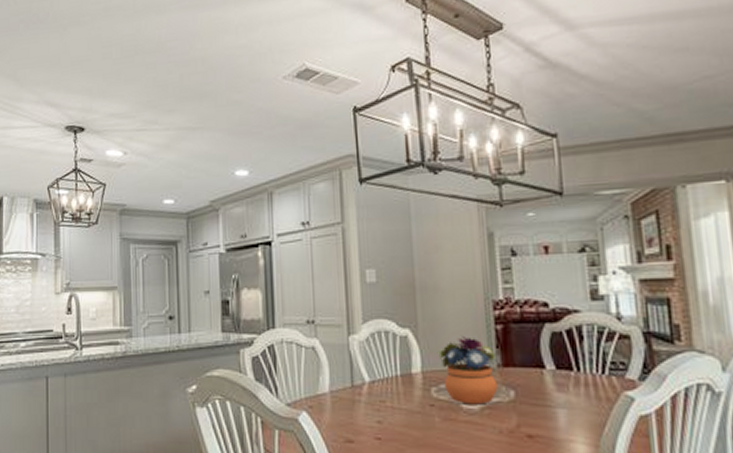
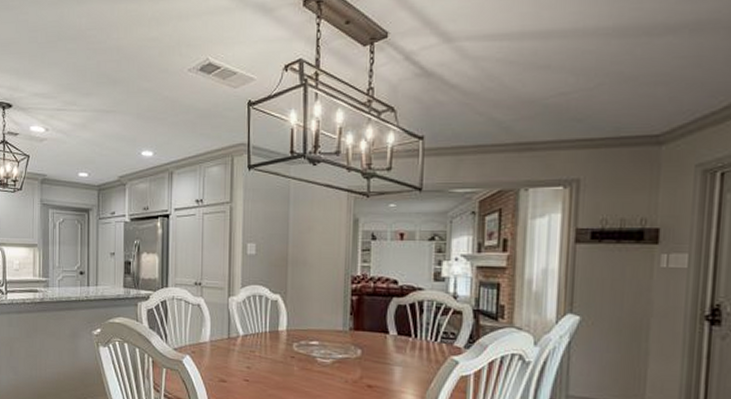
flower arrangement: present [436,335,498,405] -> none [300,302,349,359]

